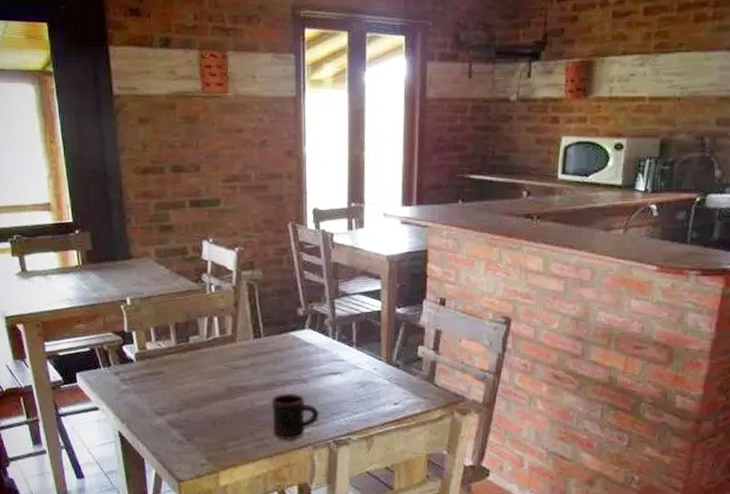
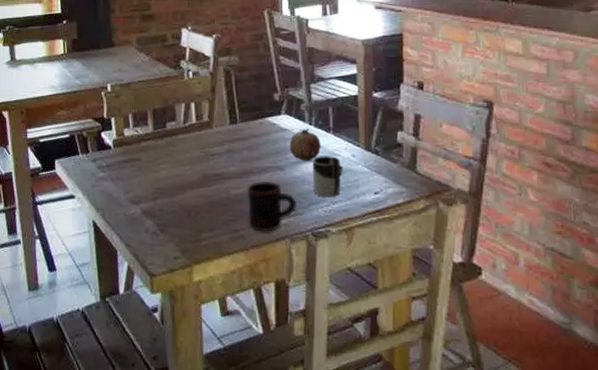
fruit: none [312,342,343,375] -> present [289,128,321,162]
cup: none [335,369,365,408] -> present [312,156,343,198]

